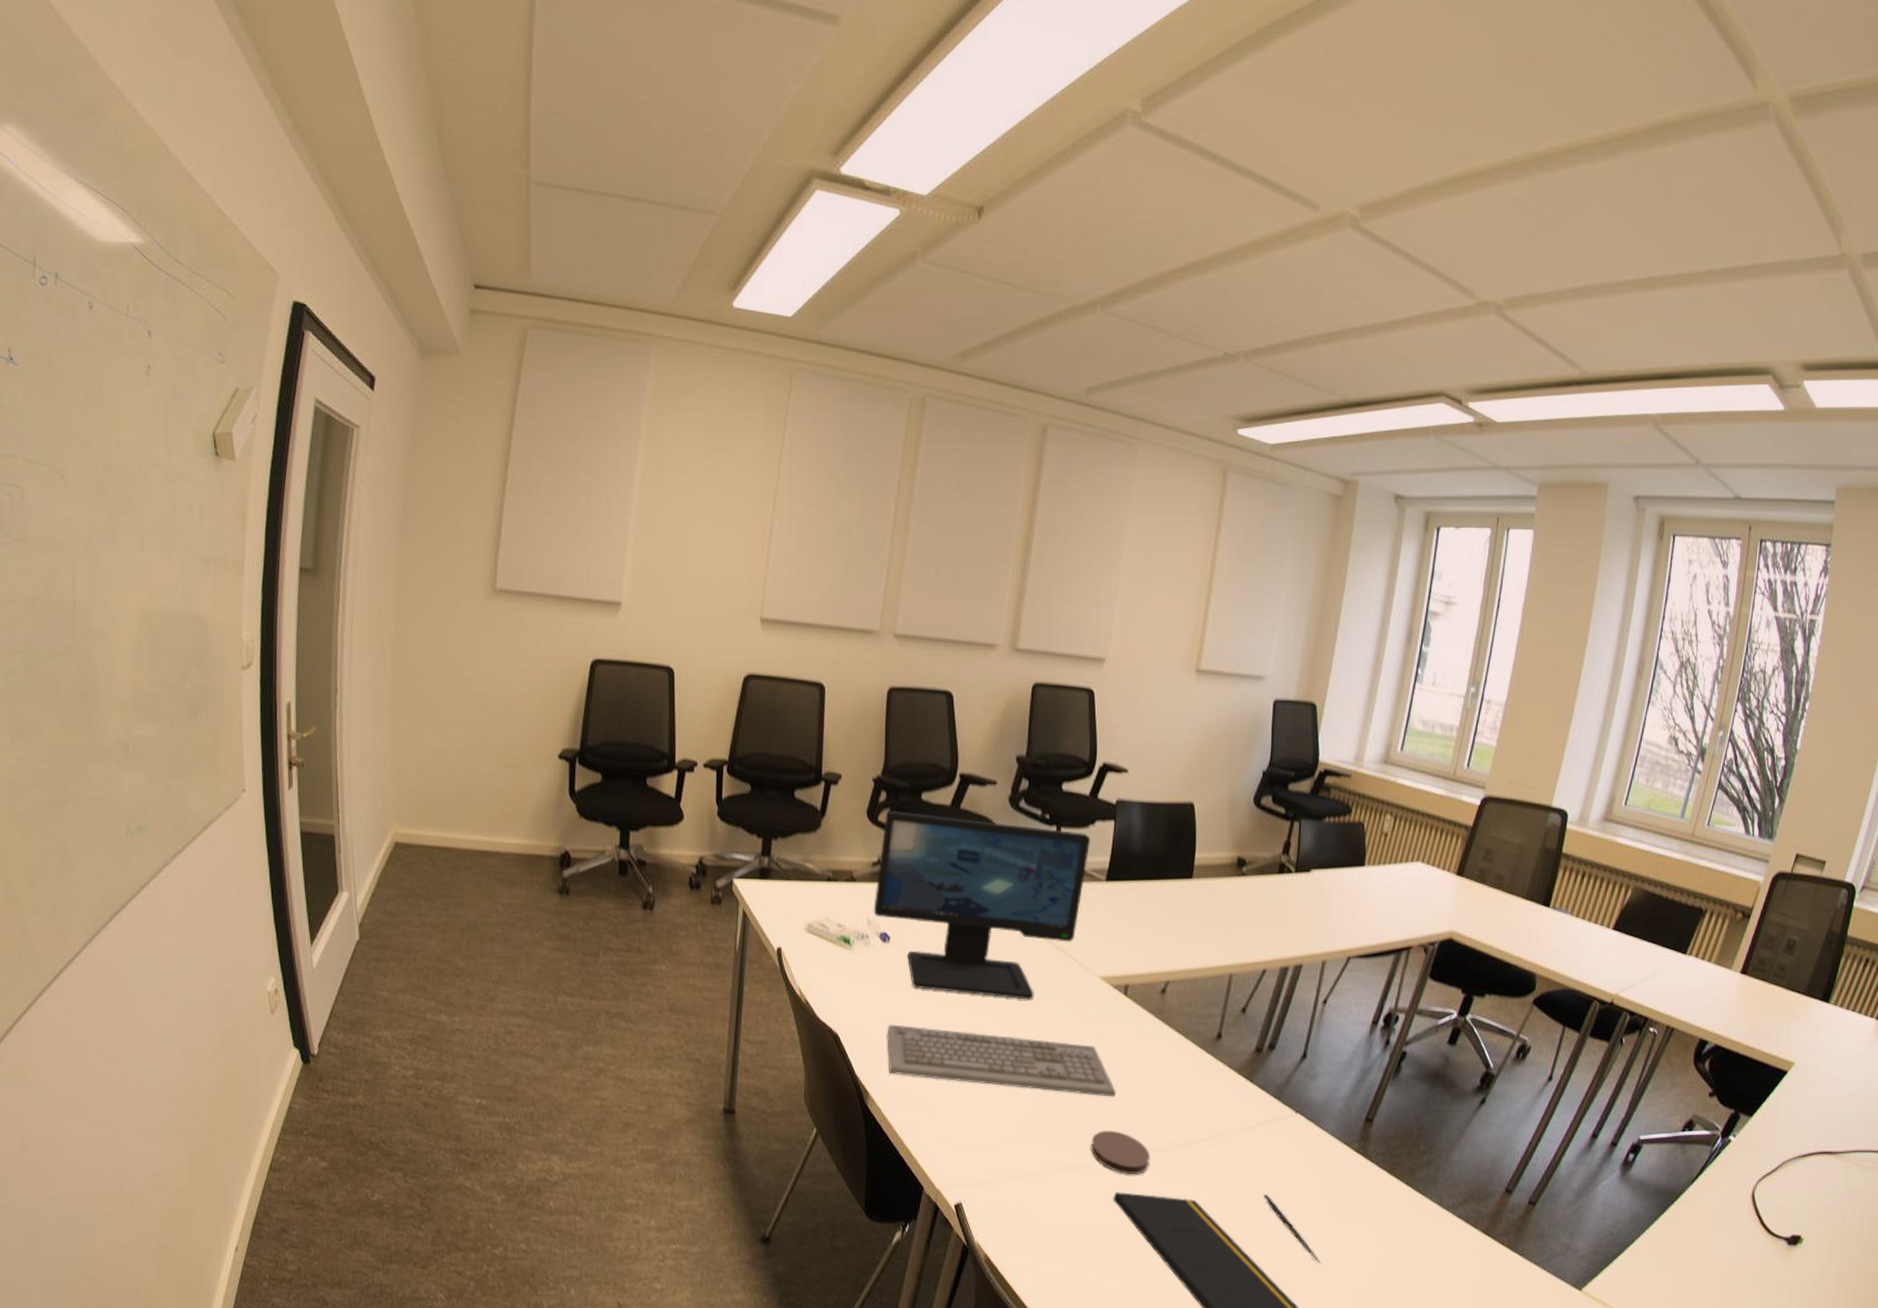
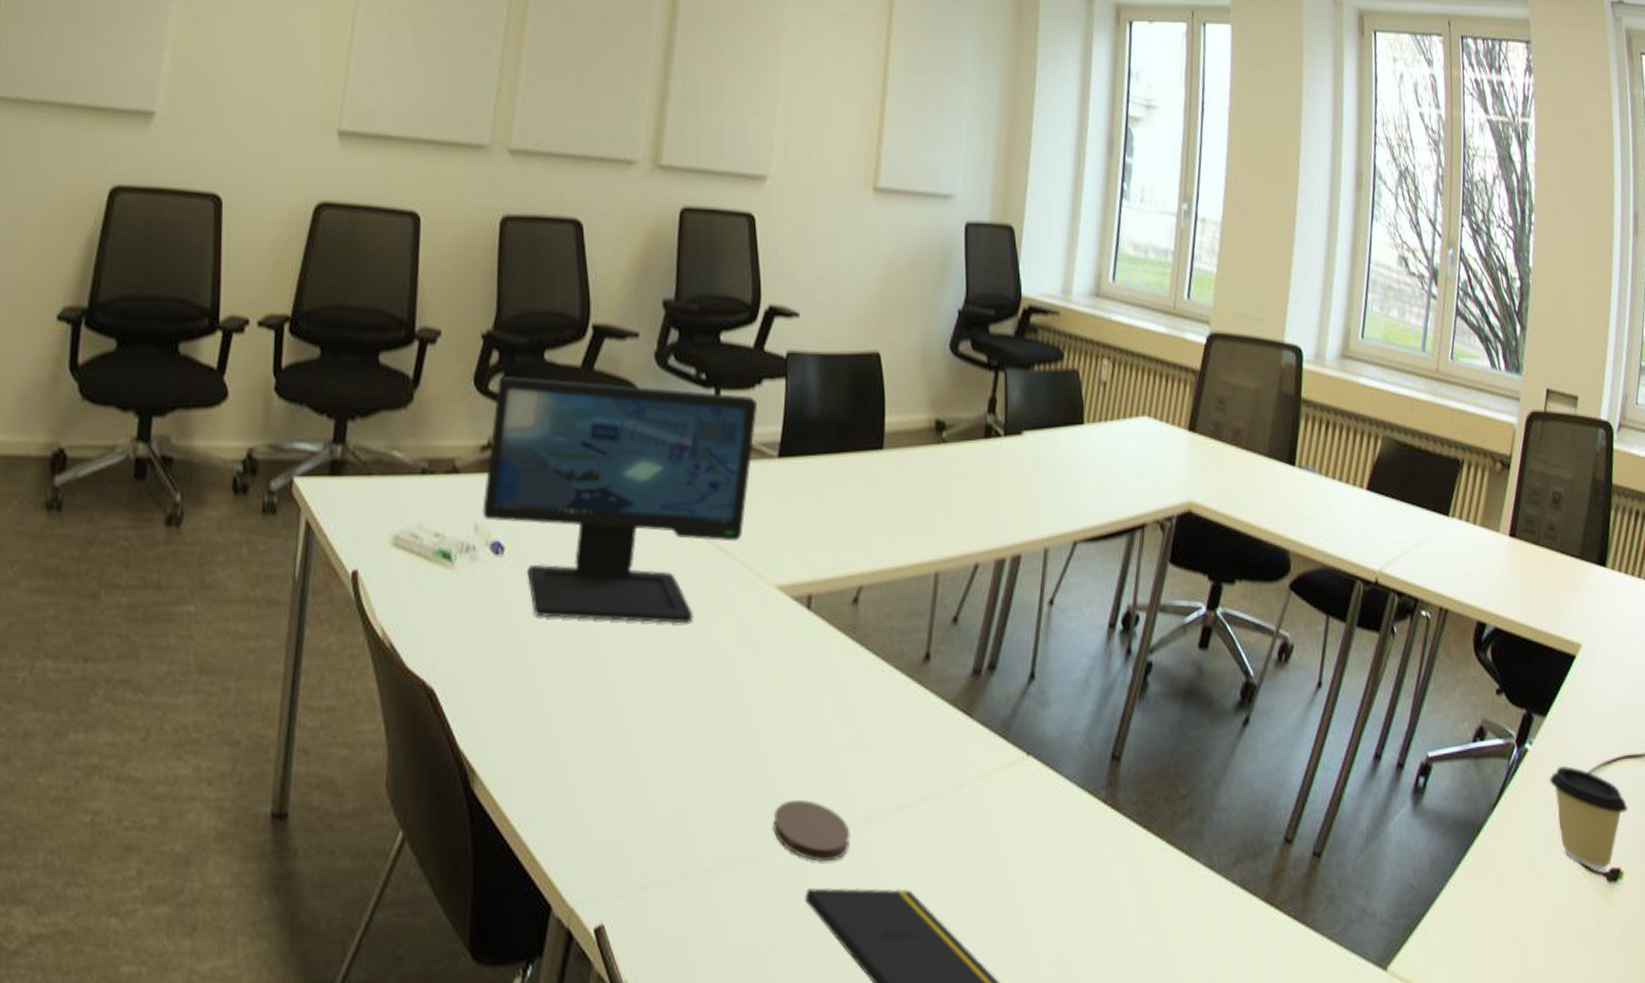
keyboard: present [887,1024,1116,1097] -> none [500,669,802,752]
pen: present [1264,1194,1322,1264] -> none [996,873,1074,967]
coffee cup: none [1746,1155,1816,1236] -> present [1549,765,1628,870]

